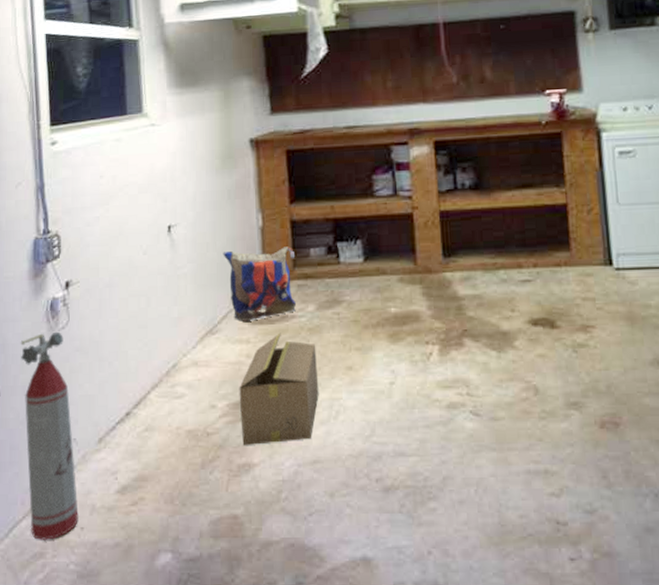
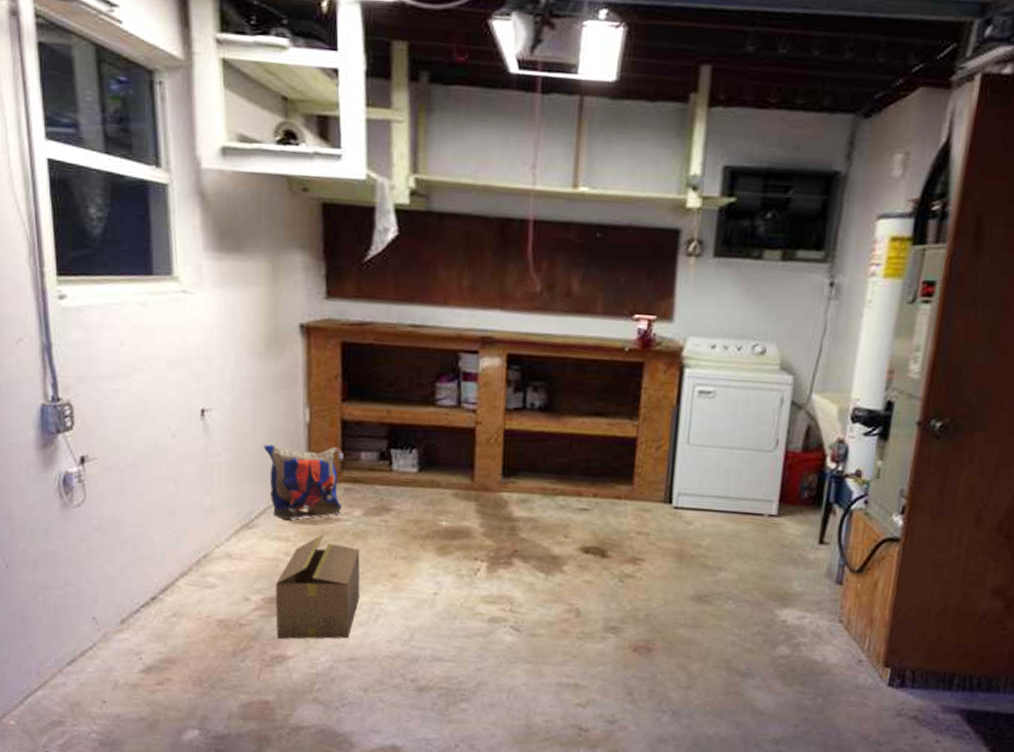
fire extinguisher: present [20,331,79,540] -> none [28,508,100,710]

